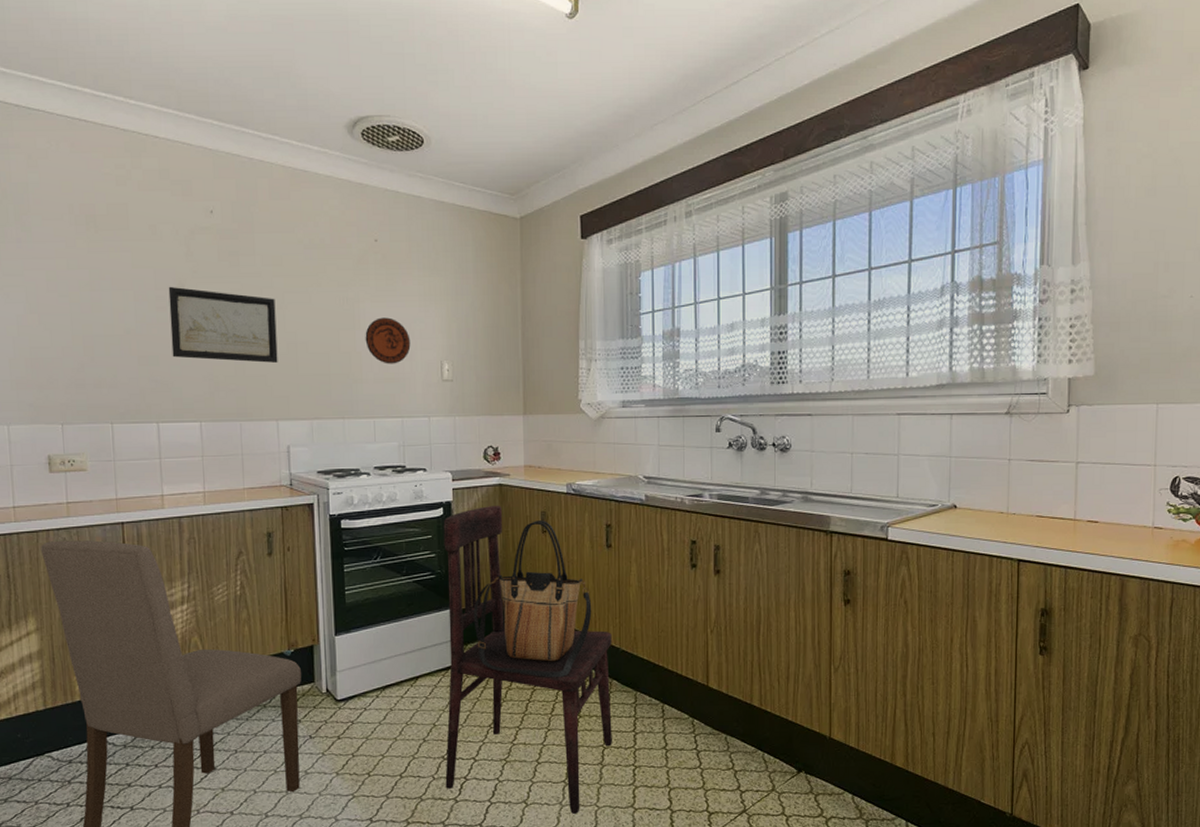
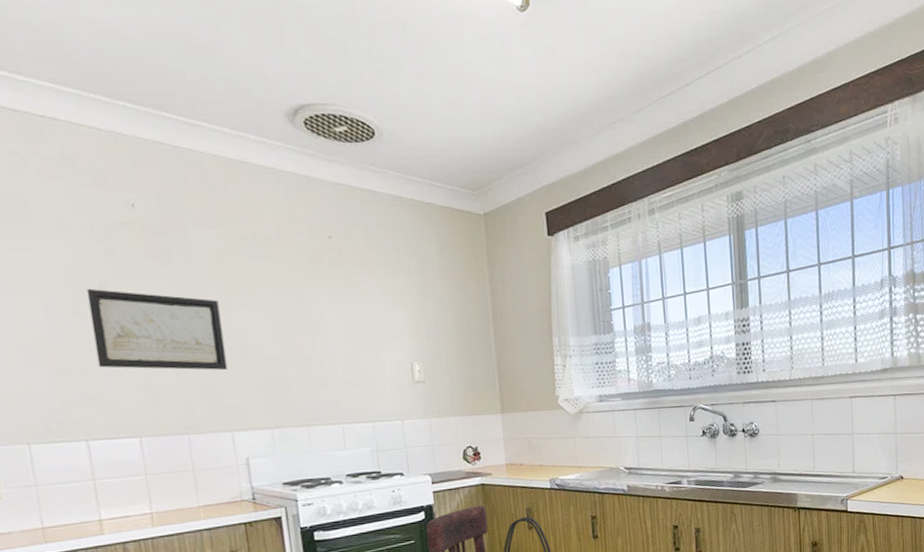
decorative plate: present [365,317,411,364] -> none [325,318,377,367]

